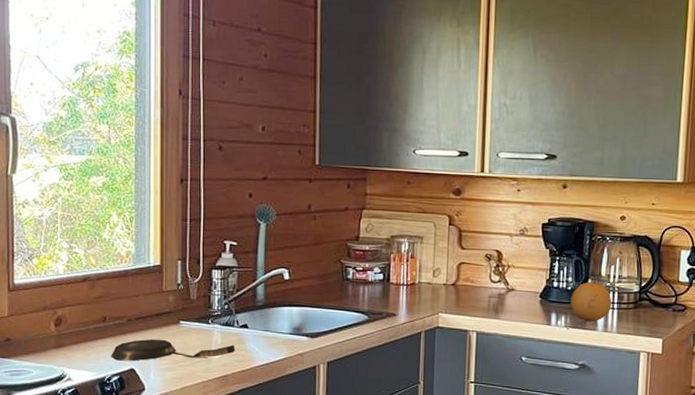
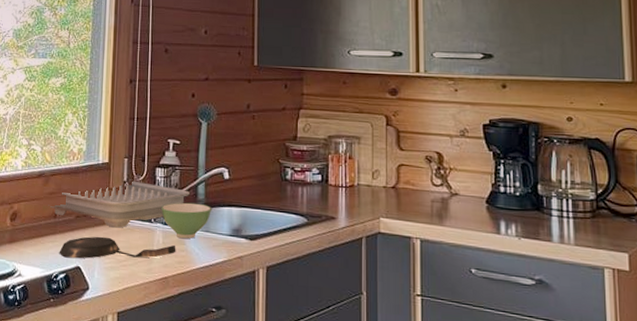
dish rack: none [96,281,249,330] -> present [48,179,191,228]
bowl: none [218,303,272,339] -> present [160,202,212,239]
fruit: present [570,281,612,322] -> none [520,187,567,232]

